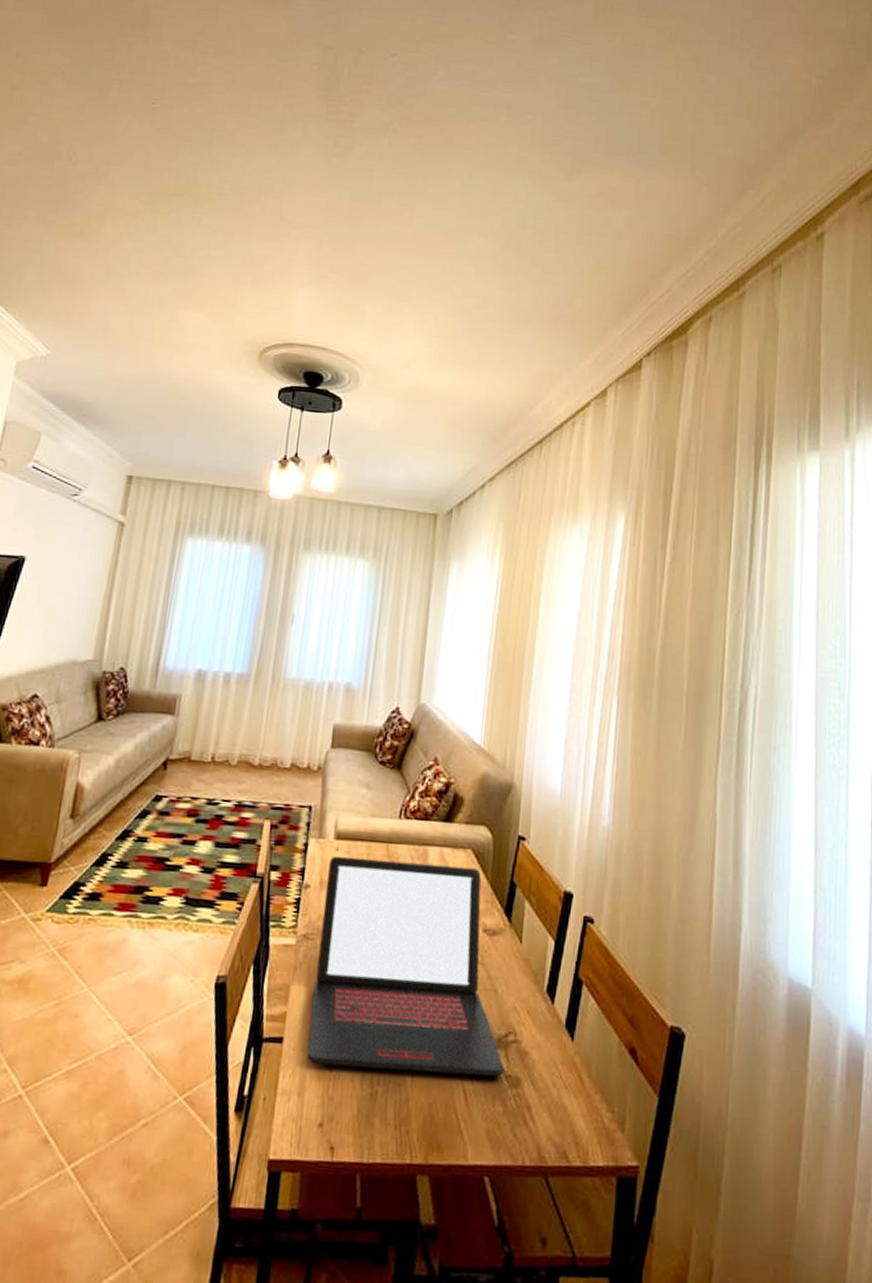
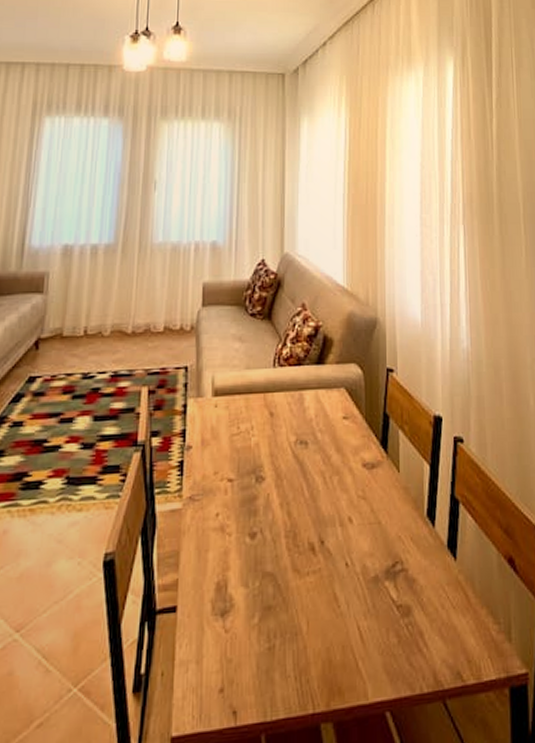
laptop: present [306,855,505,1076] -> none [202,406,395,629]

